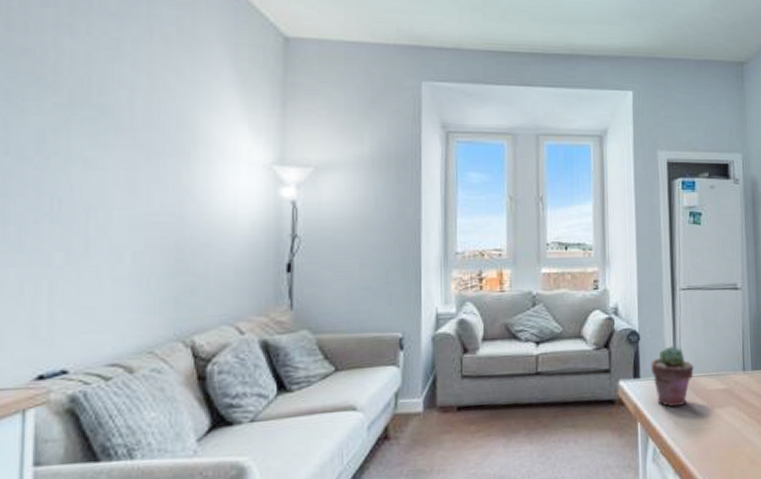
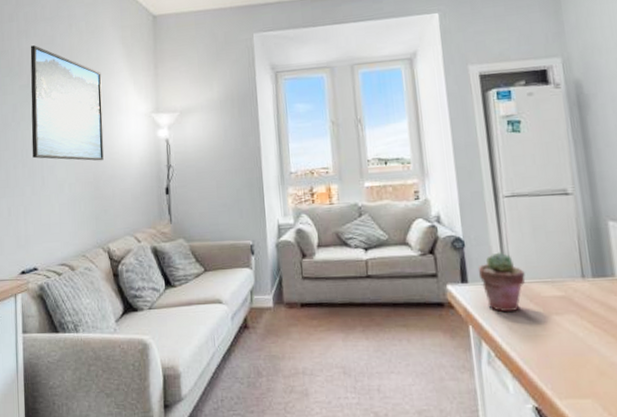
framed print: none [70,48,198,223] -> present [30,45,104,161]

